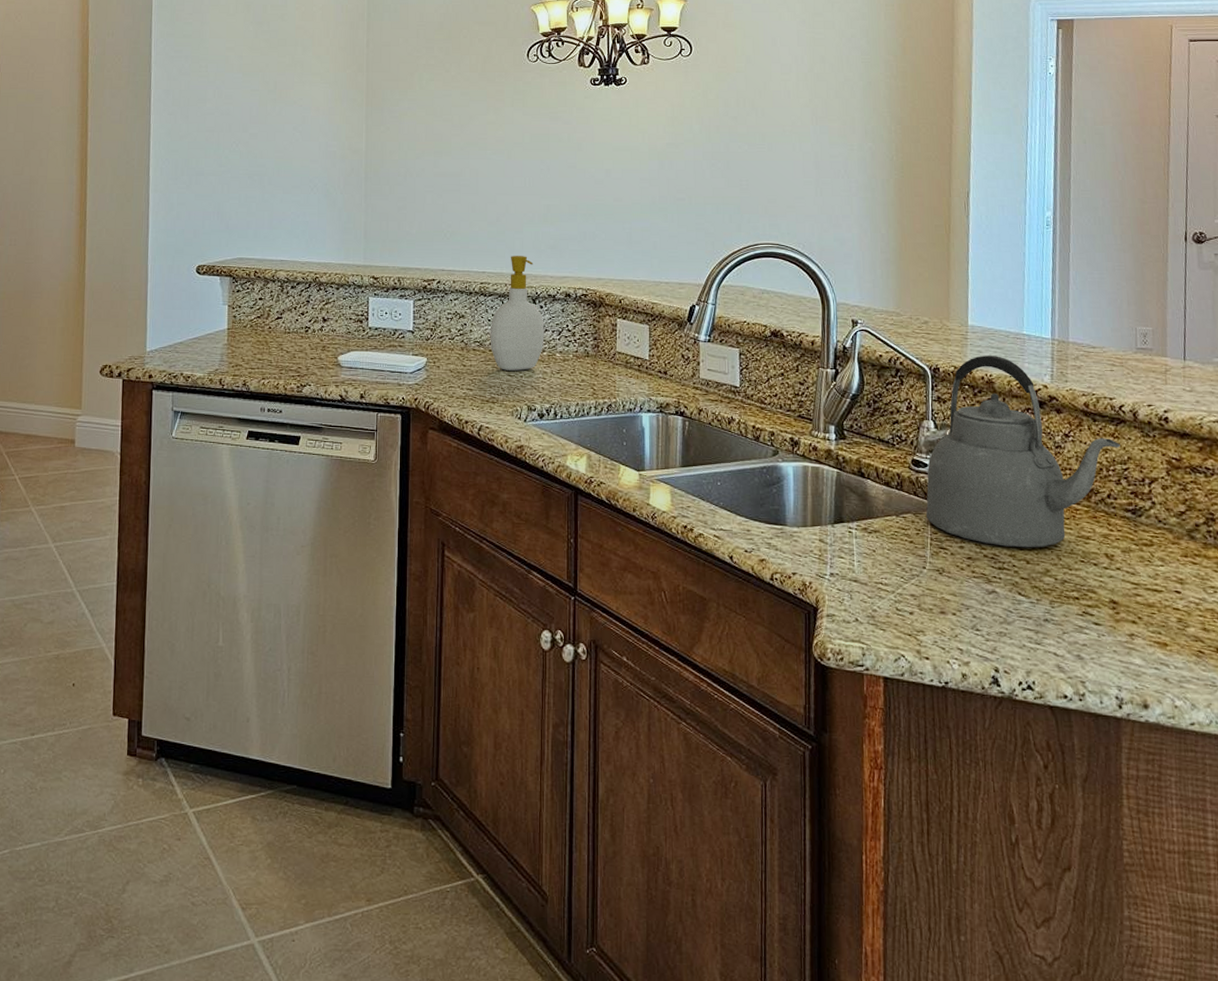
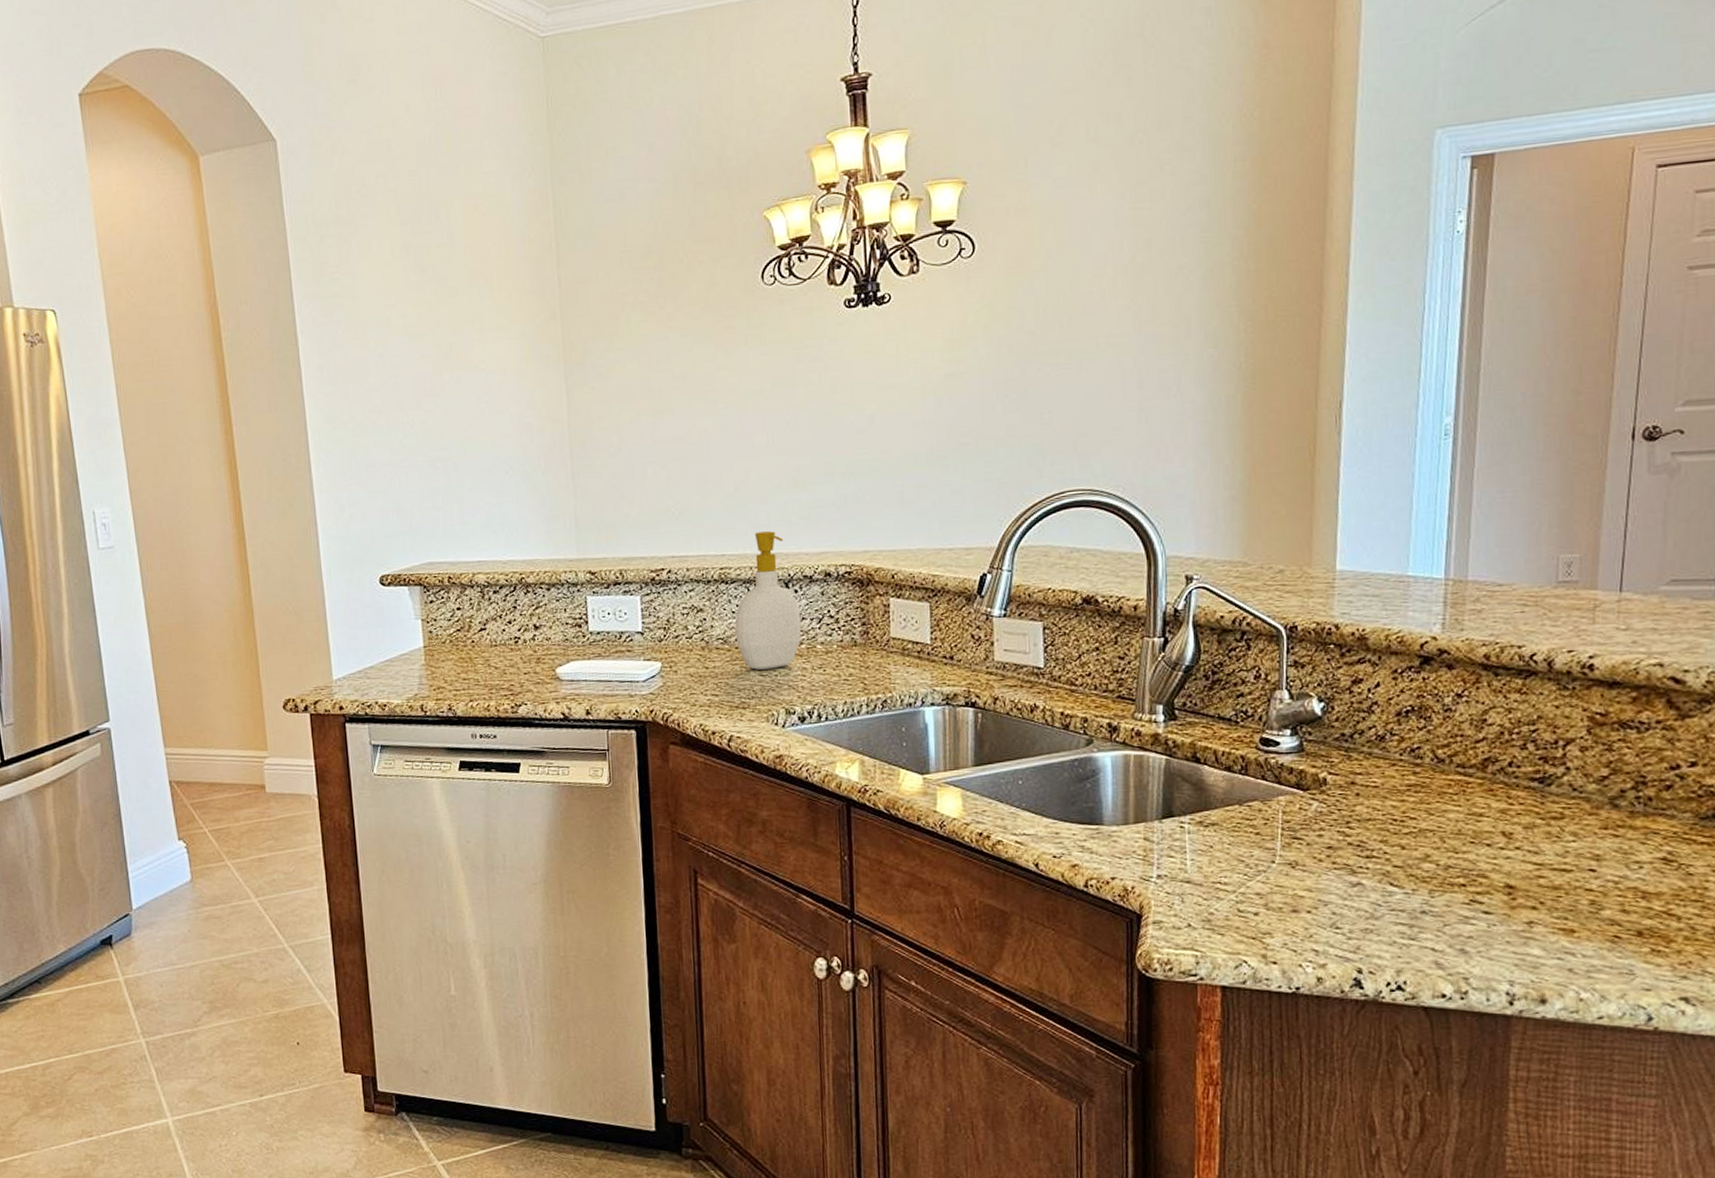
kettle: present [925,356,1120,548] -> none [1276,605,1529,832]

